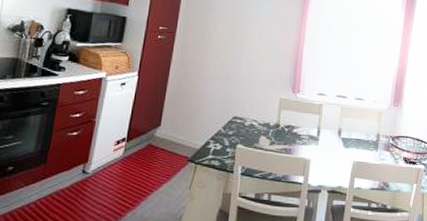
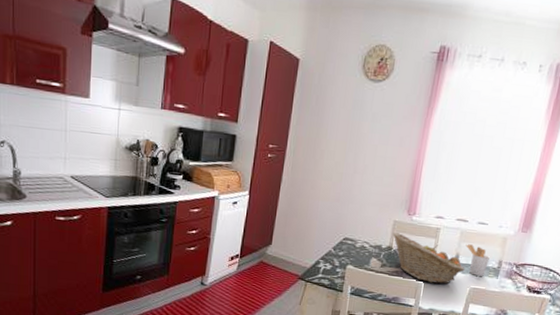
fruit basket: none [279,110,348,160] -> present [392,232,465,284]
utensil holder: none [346,119,369,150] -> present [465,244,490,276]

